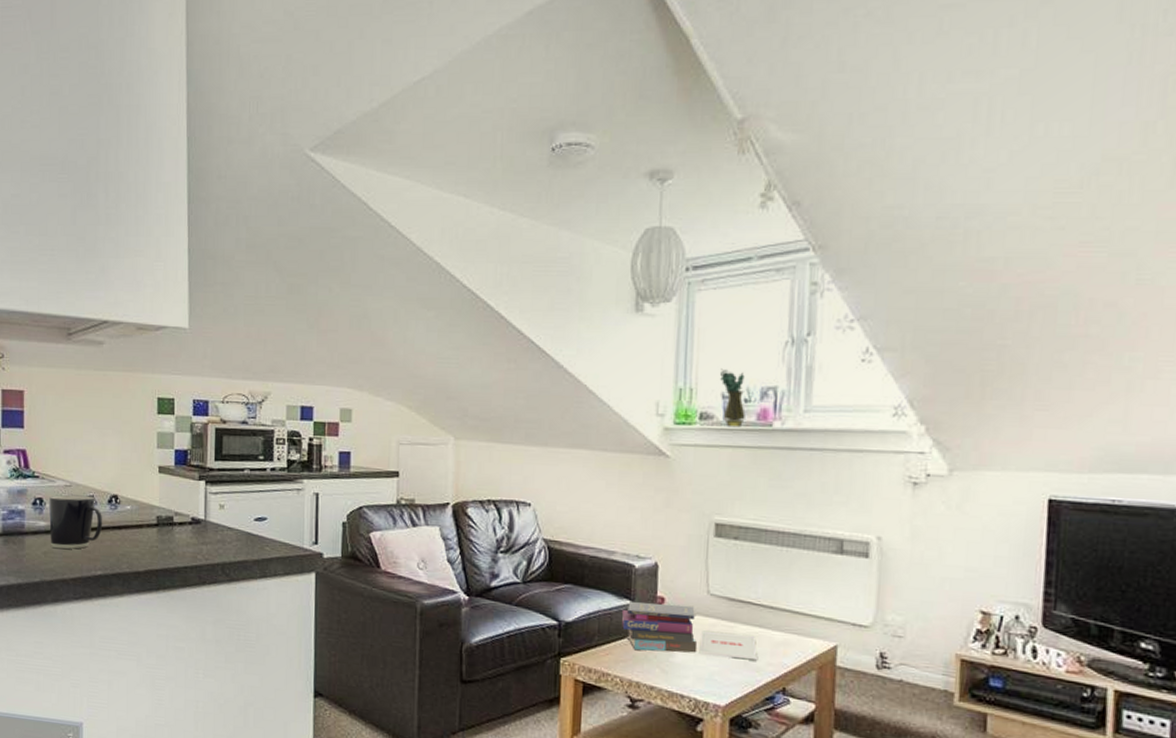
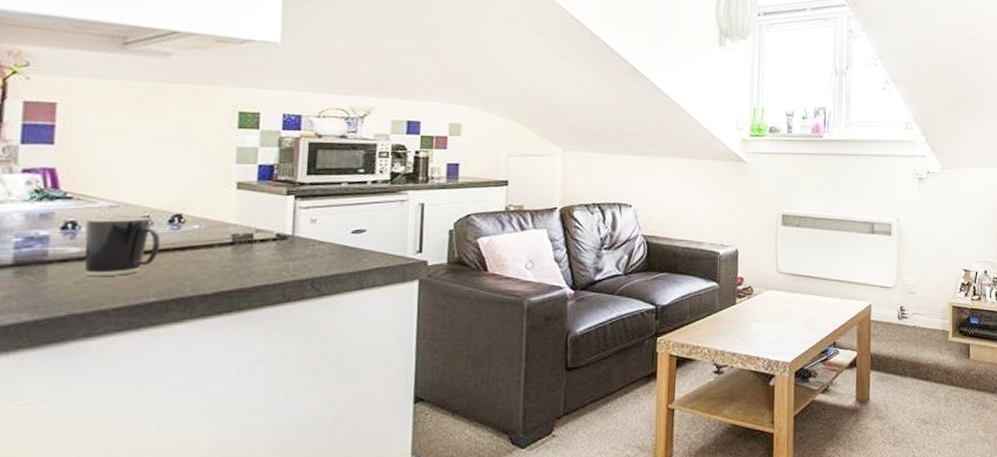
books: present [621,601,698,653] -> none [708,282,770,324]
magazine: present [699,630,759,661] -> none [771,302,816,323]
vase: present [720,368,746,428] -> none [785,93,803,139]

